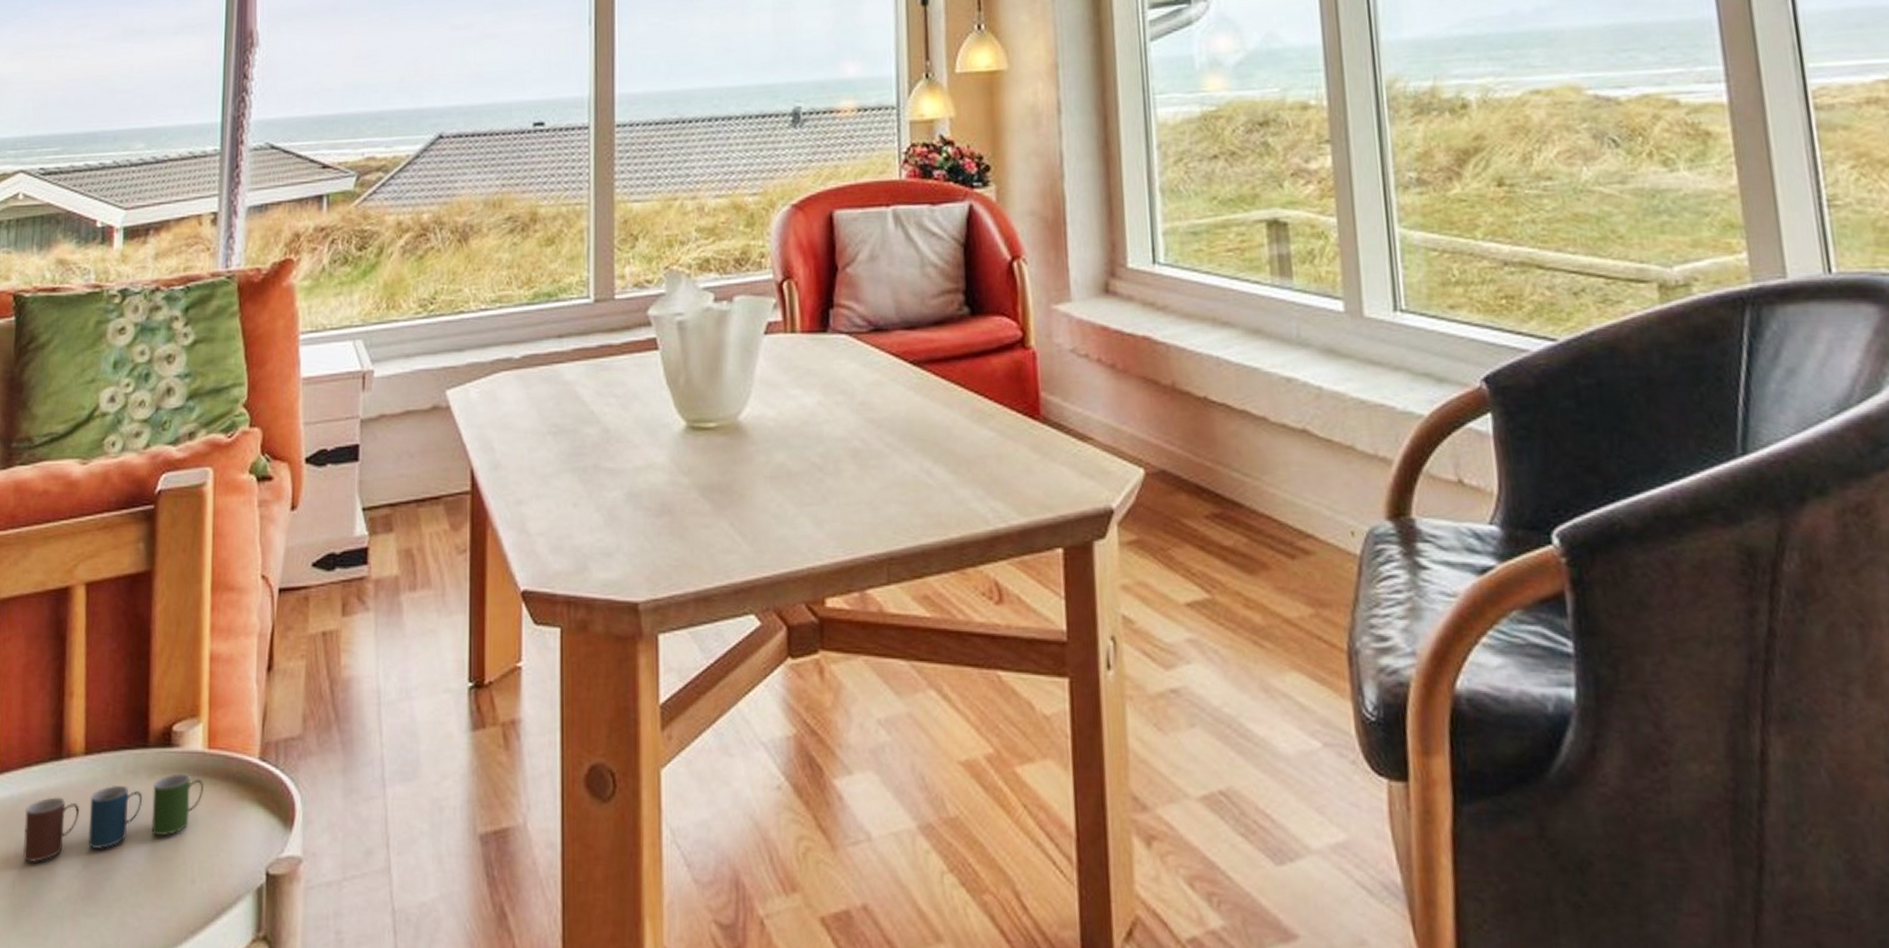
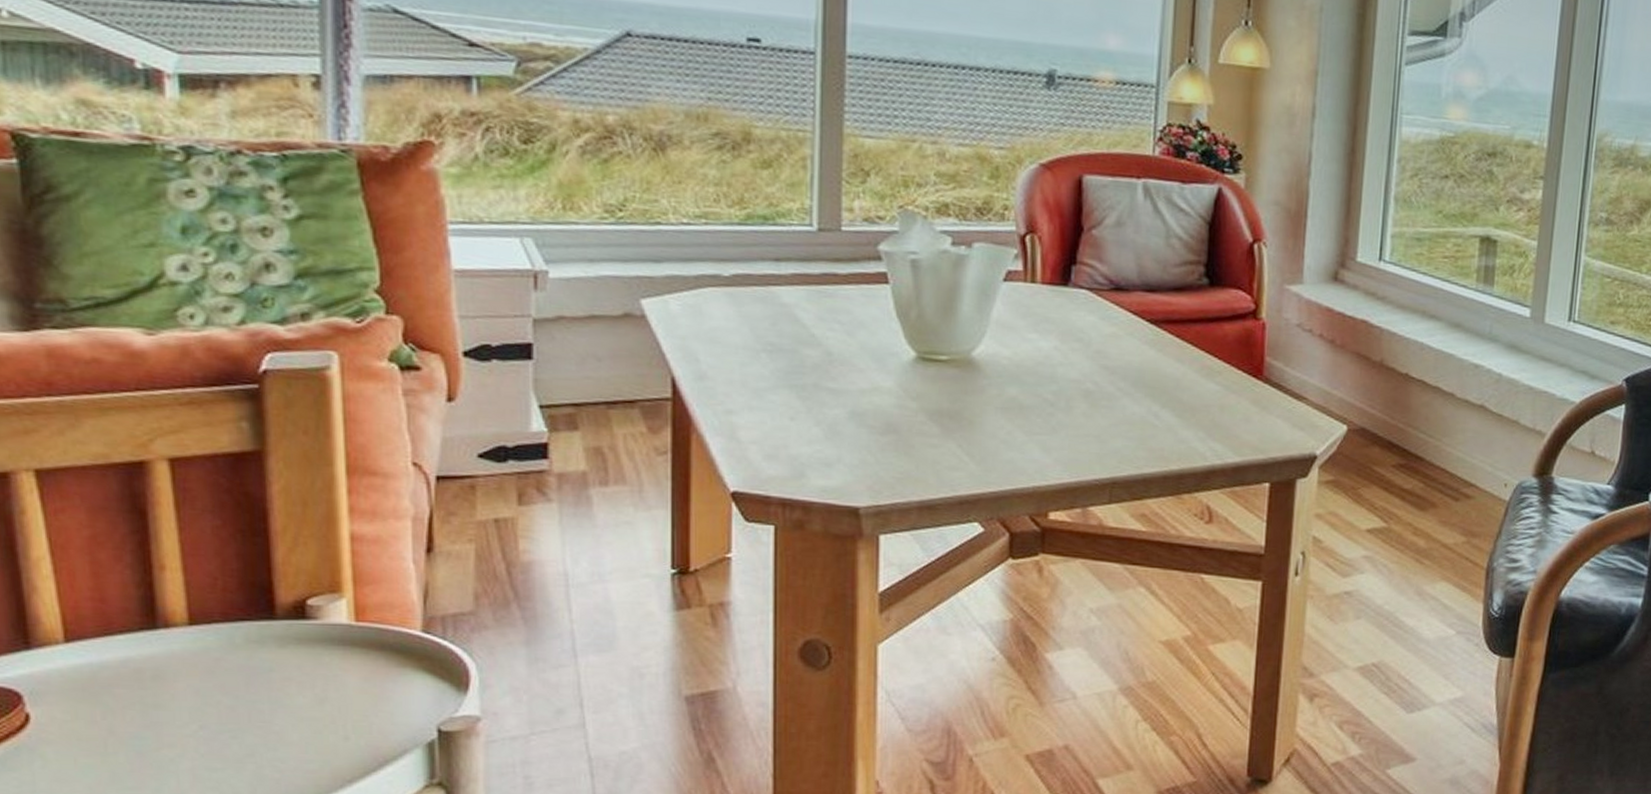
cup: present [22,773,204,863] -> none [112,643,353,725]

